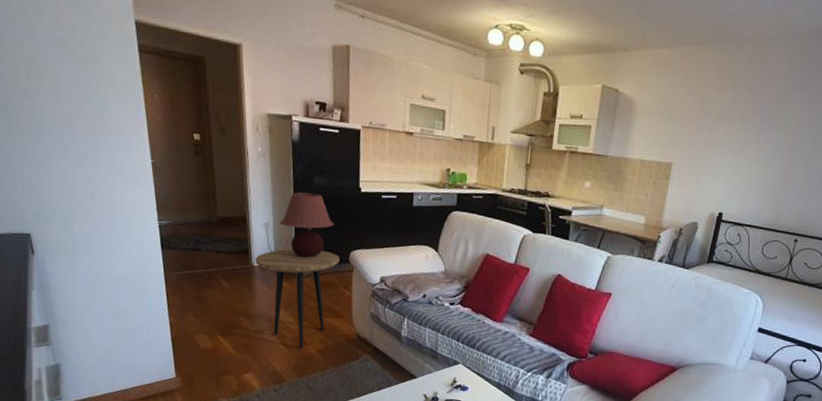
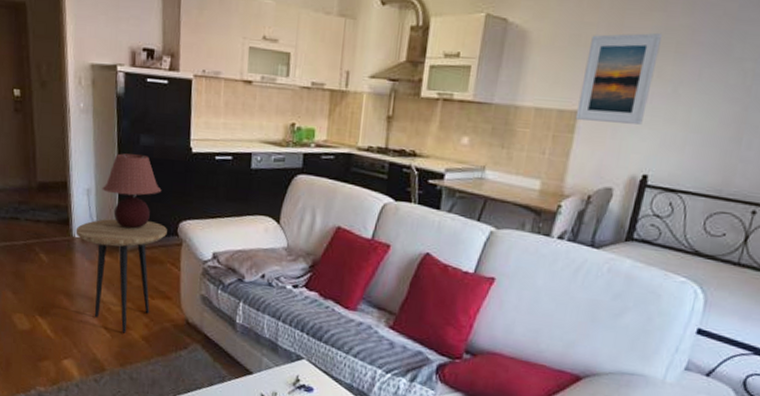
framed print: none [670,104,731,174] -> present [575,33,662,125]

